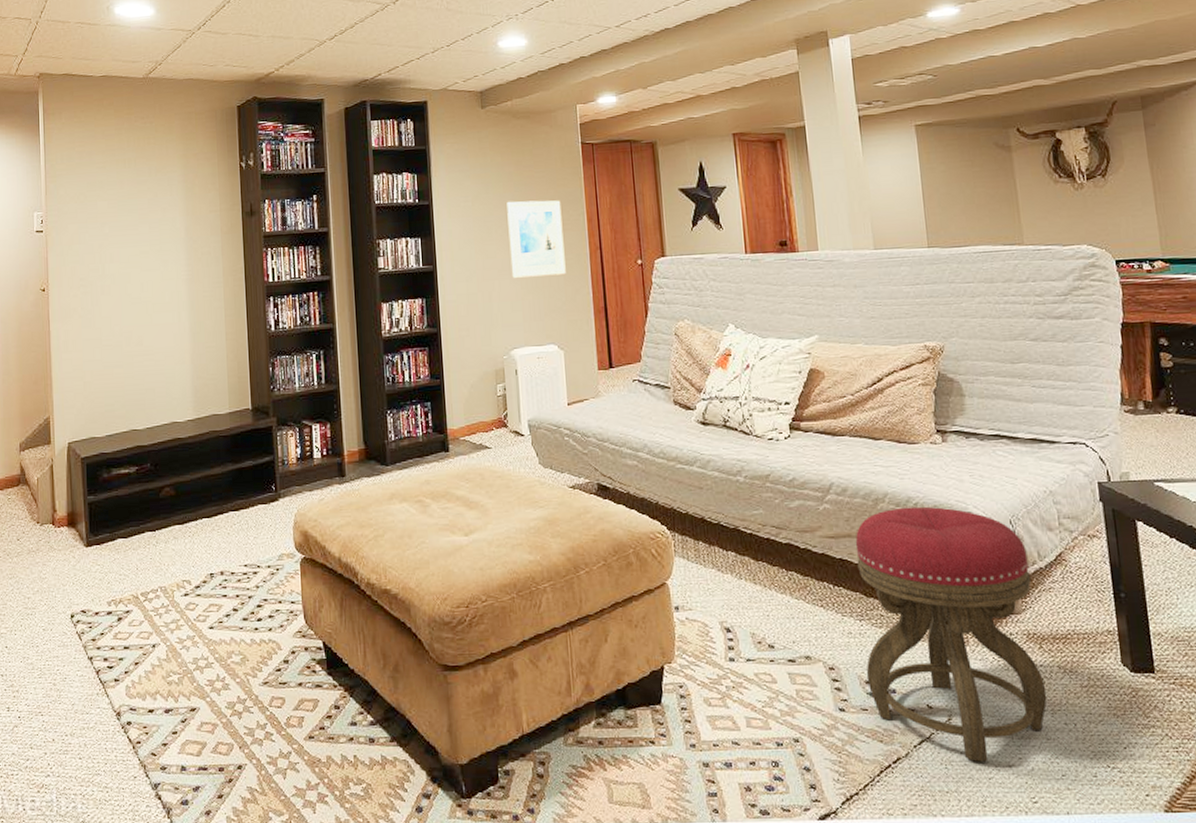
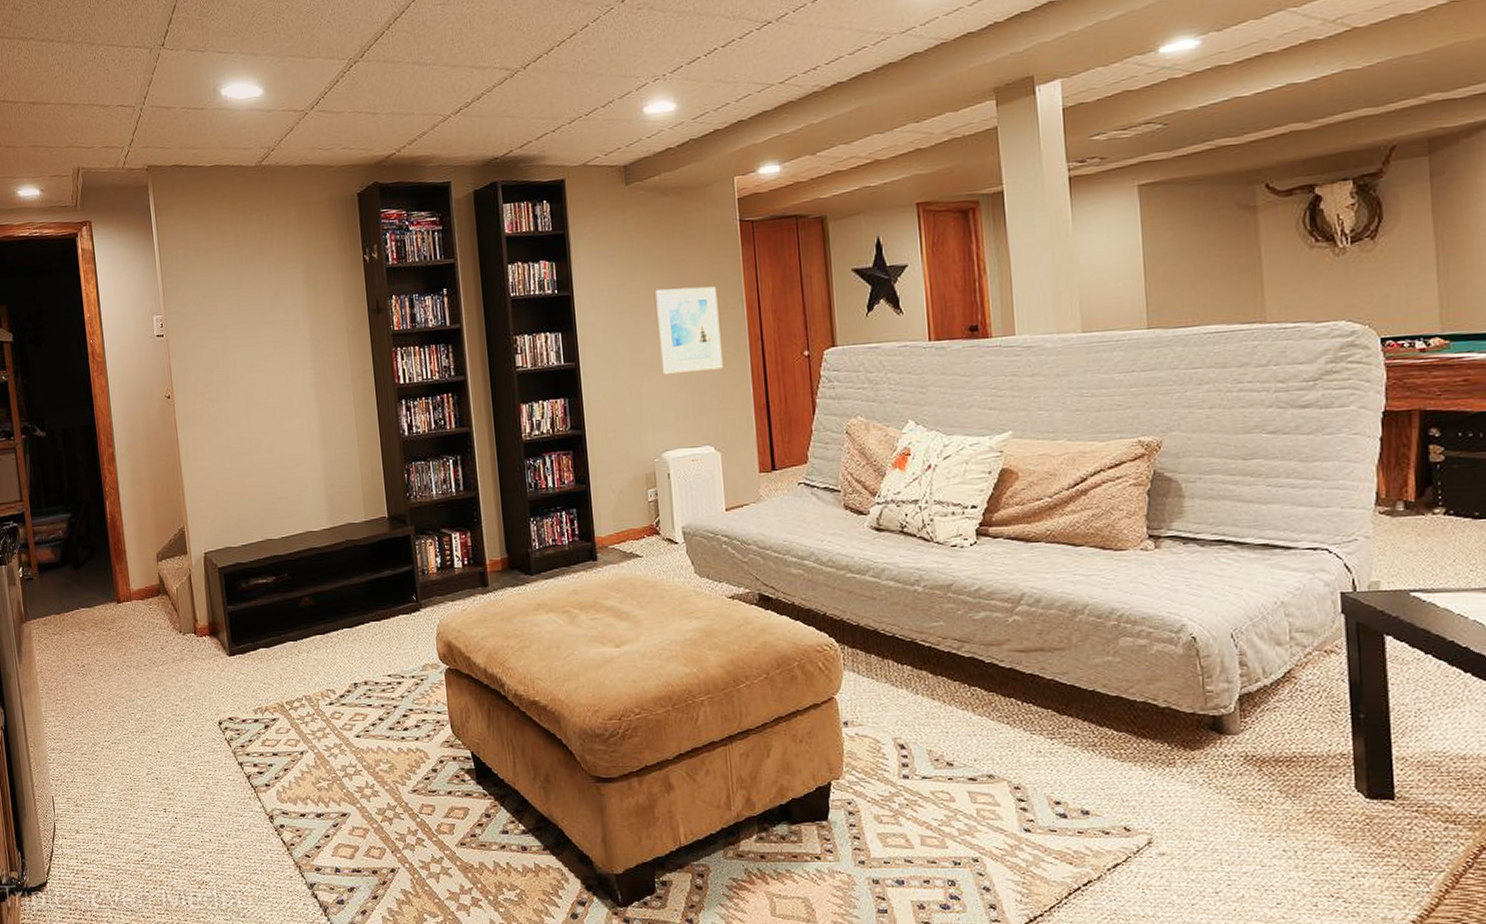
stool: present [855,506,1047,762] -> none [1048,618,1264,887]

